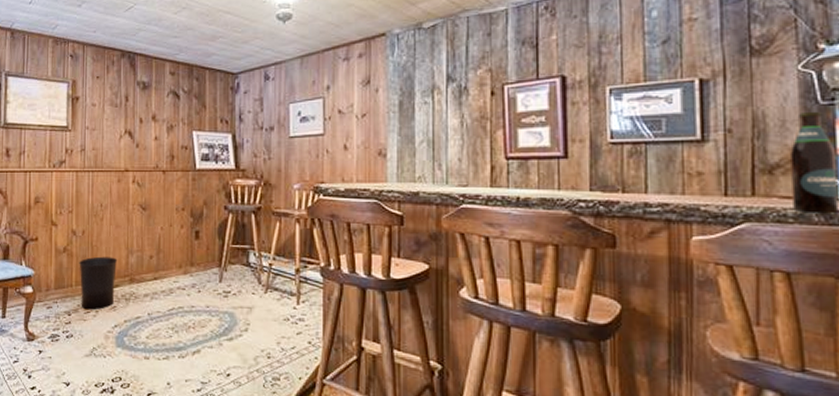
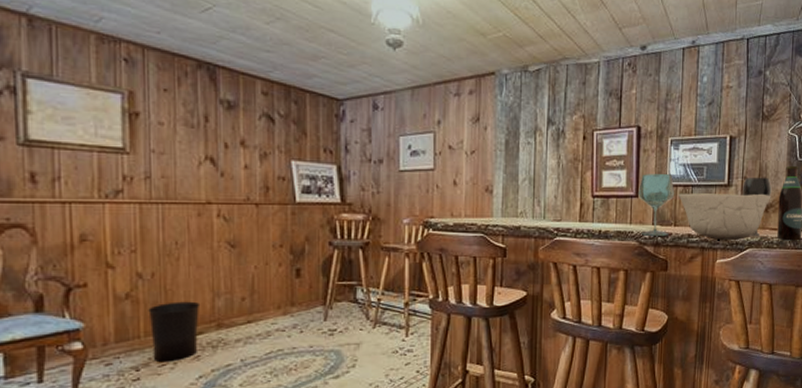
wine glass: none [566,128,620,205] -> present [637,173,675,236]
bowl: none [626,150,777,212] -> present [678,193,771,241]
wine glass: none [725,128,777,210] -> present [741,177,772,238]

